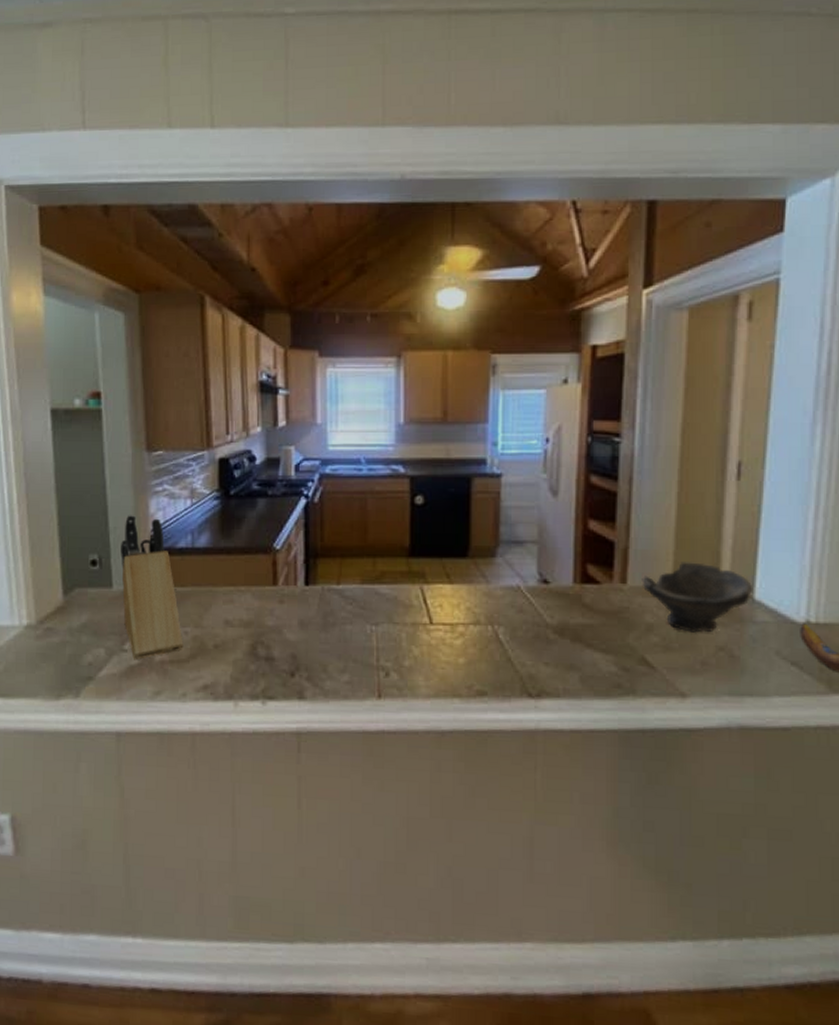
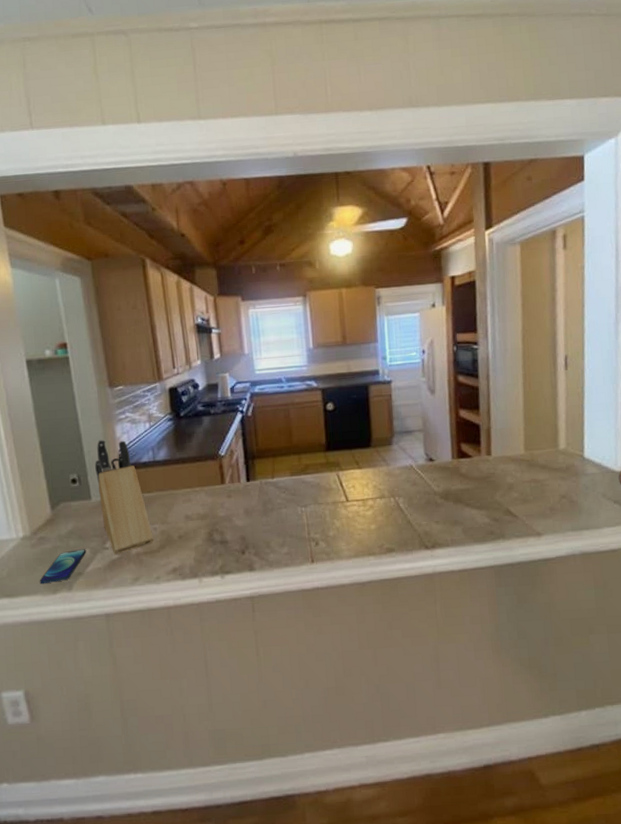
smartphone: none [41,648,100,686] -> present [39,549,86,585]
bowl: present [642,562,754,633] -> none [502,434,583,487]

